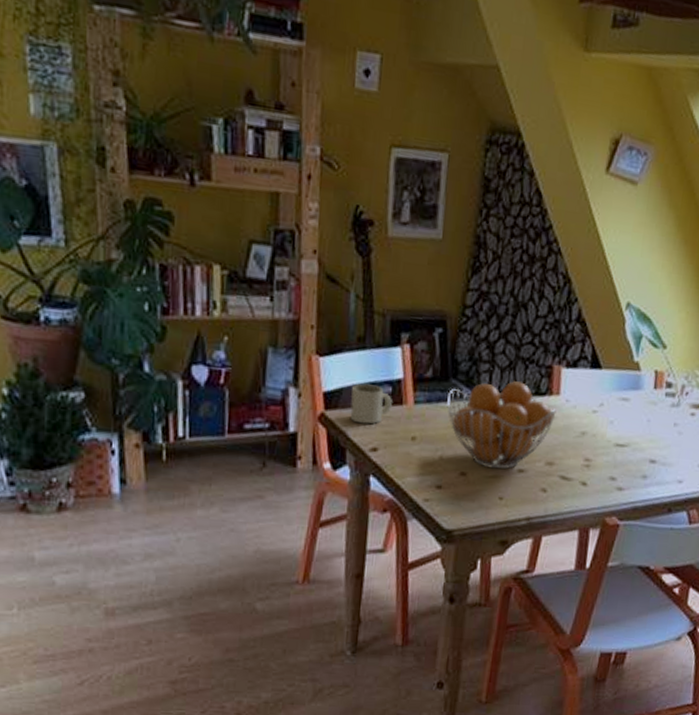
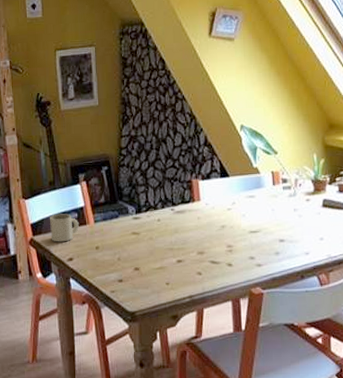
fruit basket: present [447,381,556,469] -> none [117,196,200,262]

